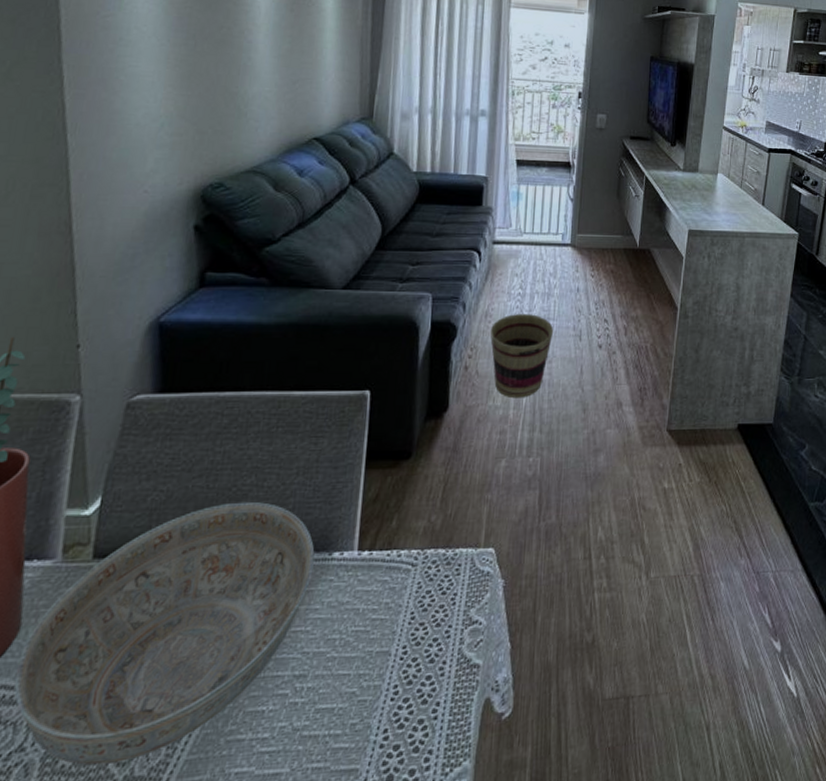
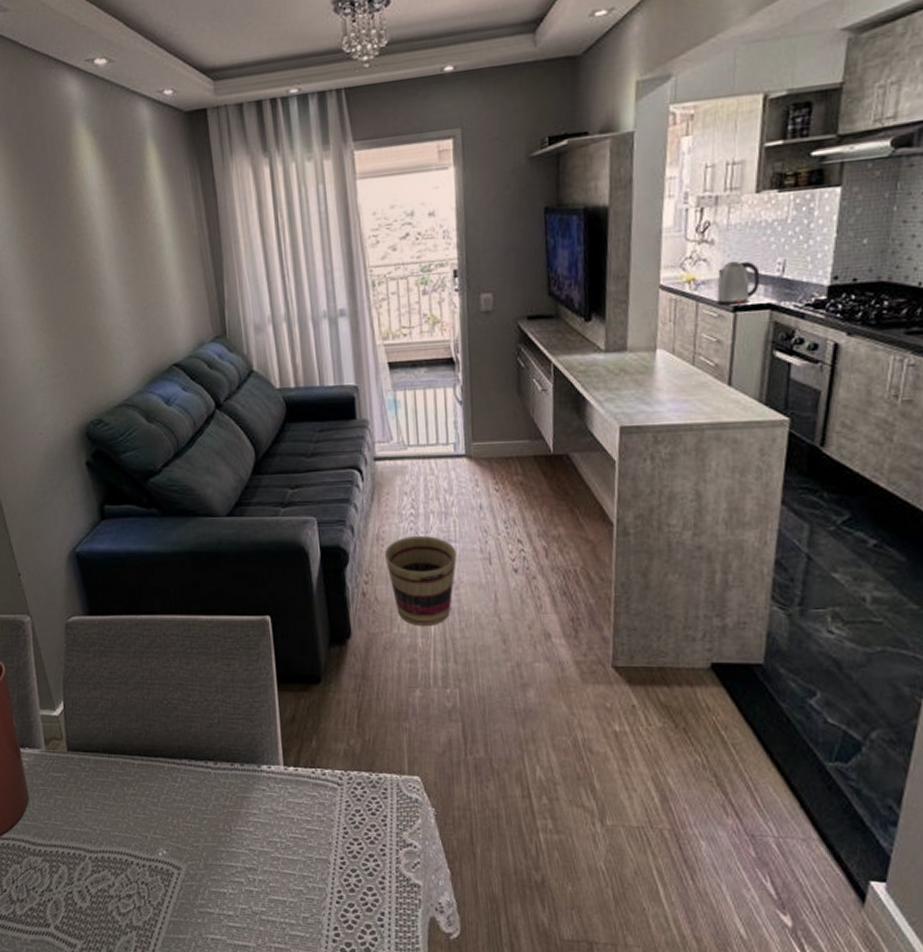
decorative bowl: present [14,501,315,766] -> none [33,713,246,913]
kettle: none [759,117,786,148] -> present [716,261,761,306]

